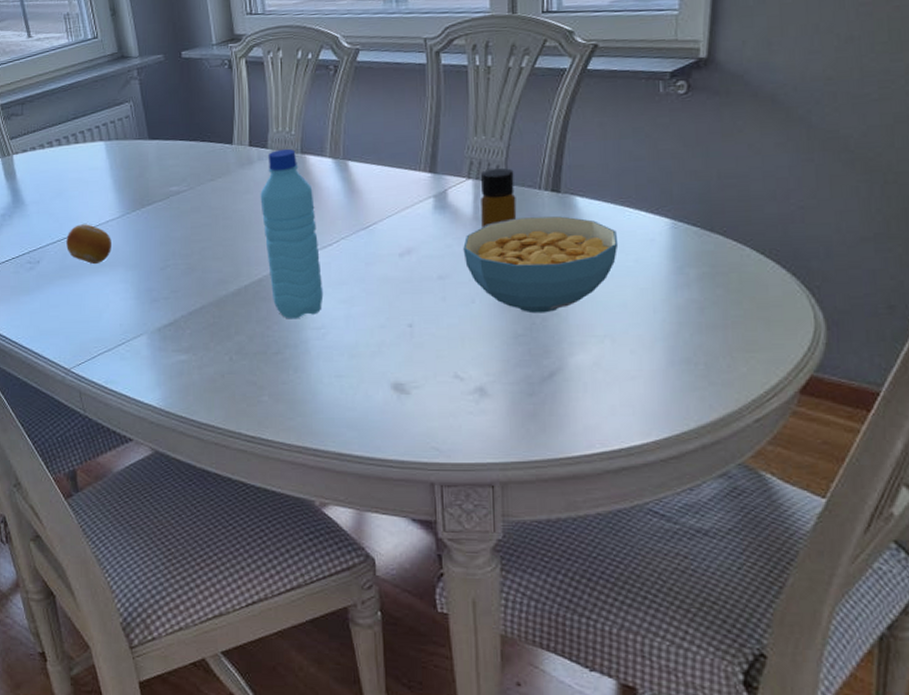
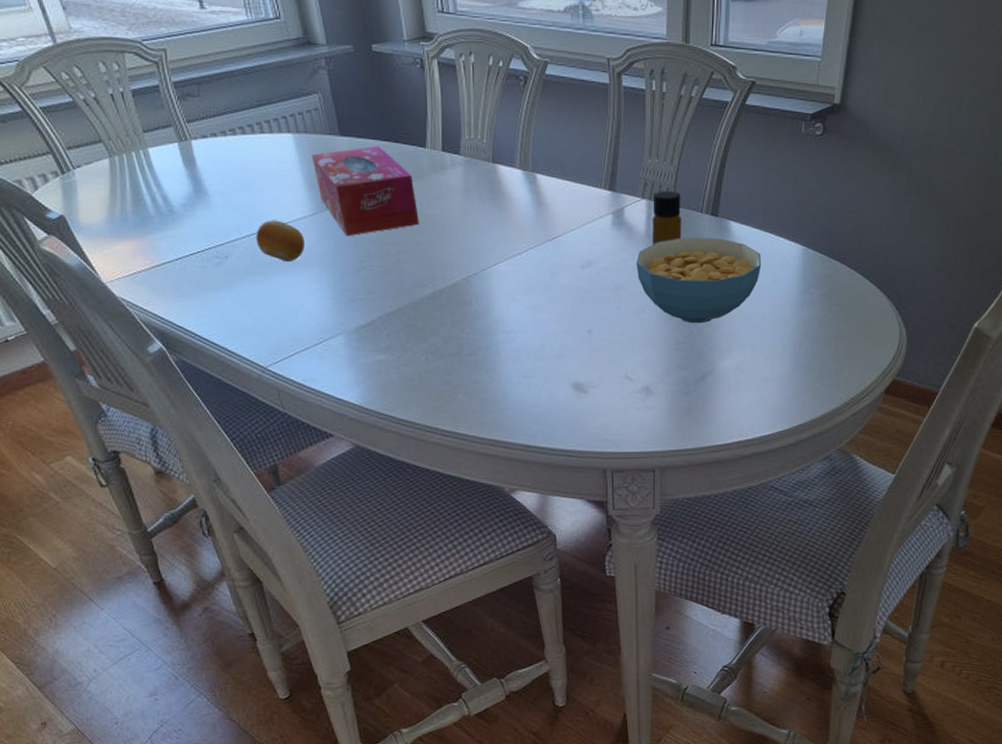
tissue box: none [121,145,225,237] -> present [311,145,419,237]
water bottle: present [260,148,324,319] -> none [453,156,513,323]

